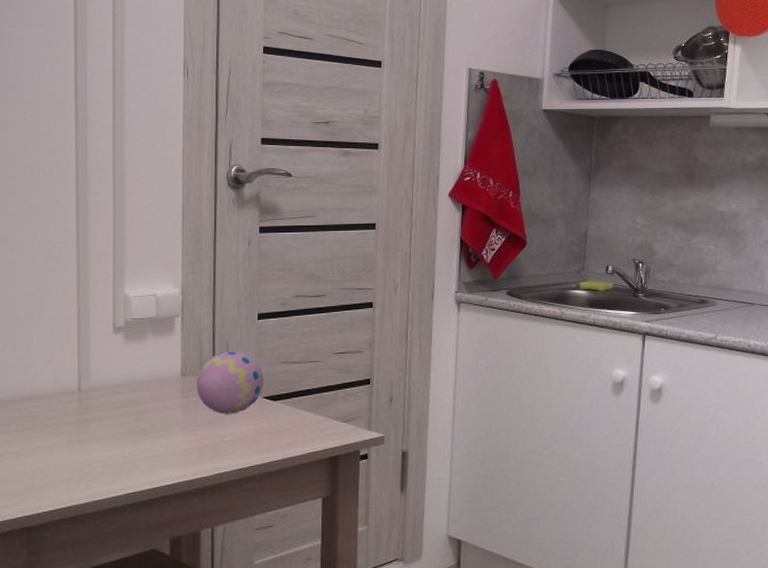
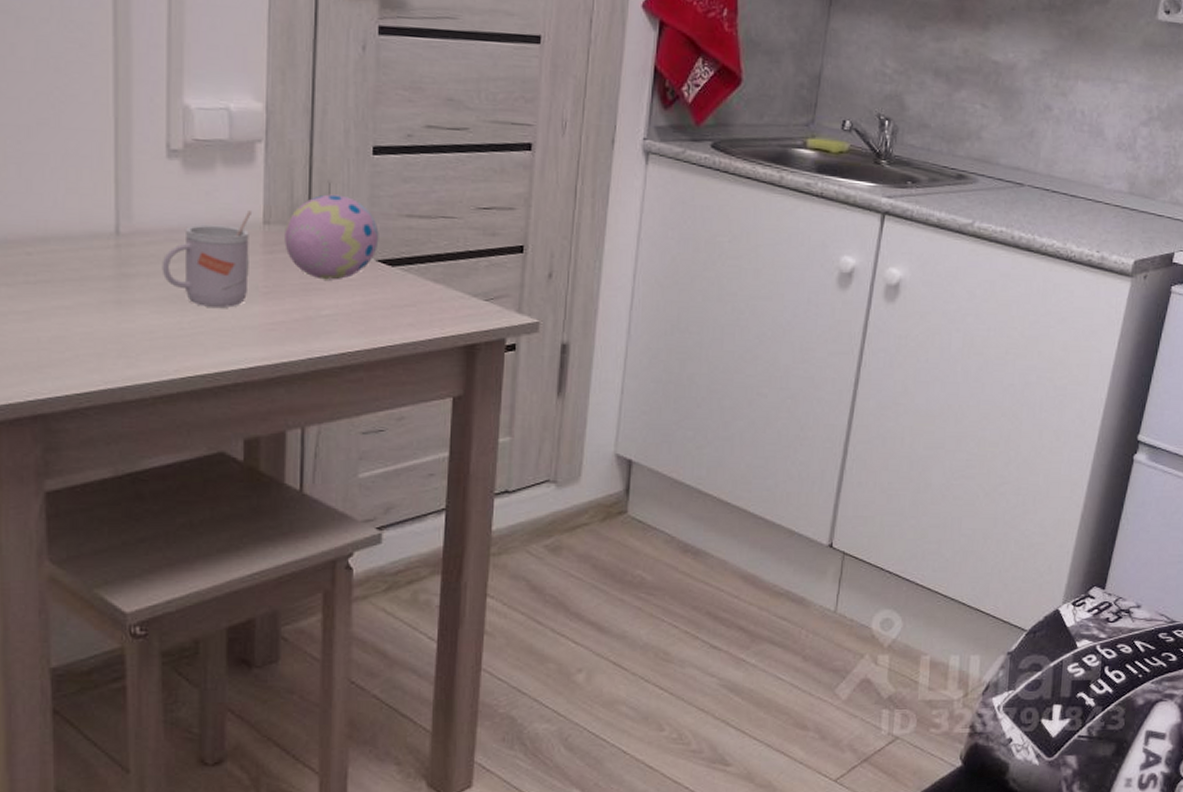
mug: none [110,367,172,440] -> present [162,211,251,308]

